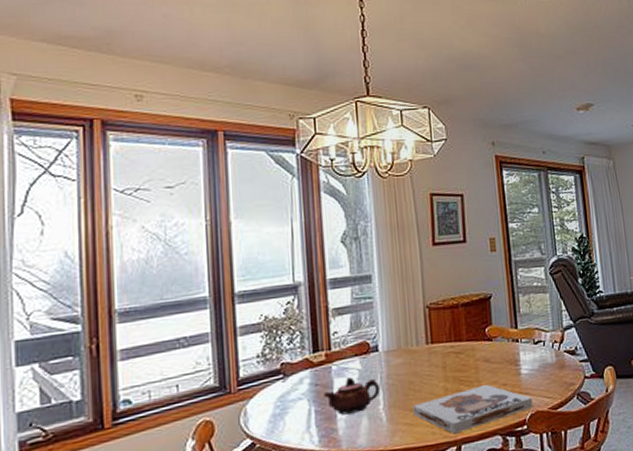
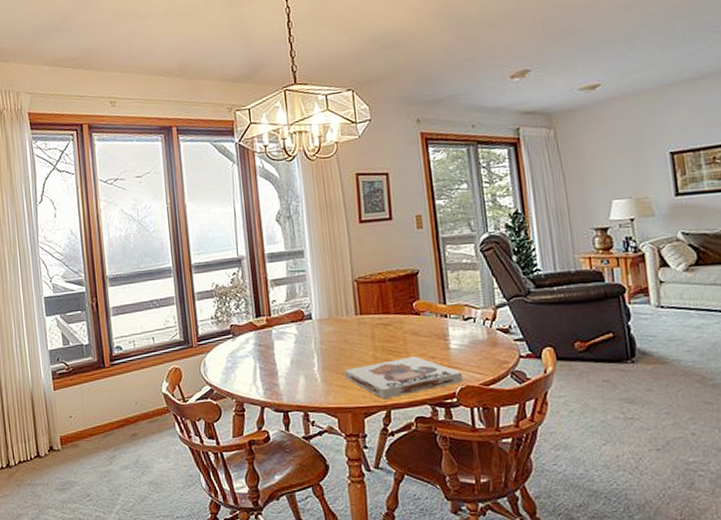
teapot: present [323,376,380,415] -> none [266,340,314,373]

